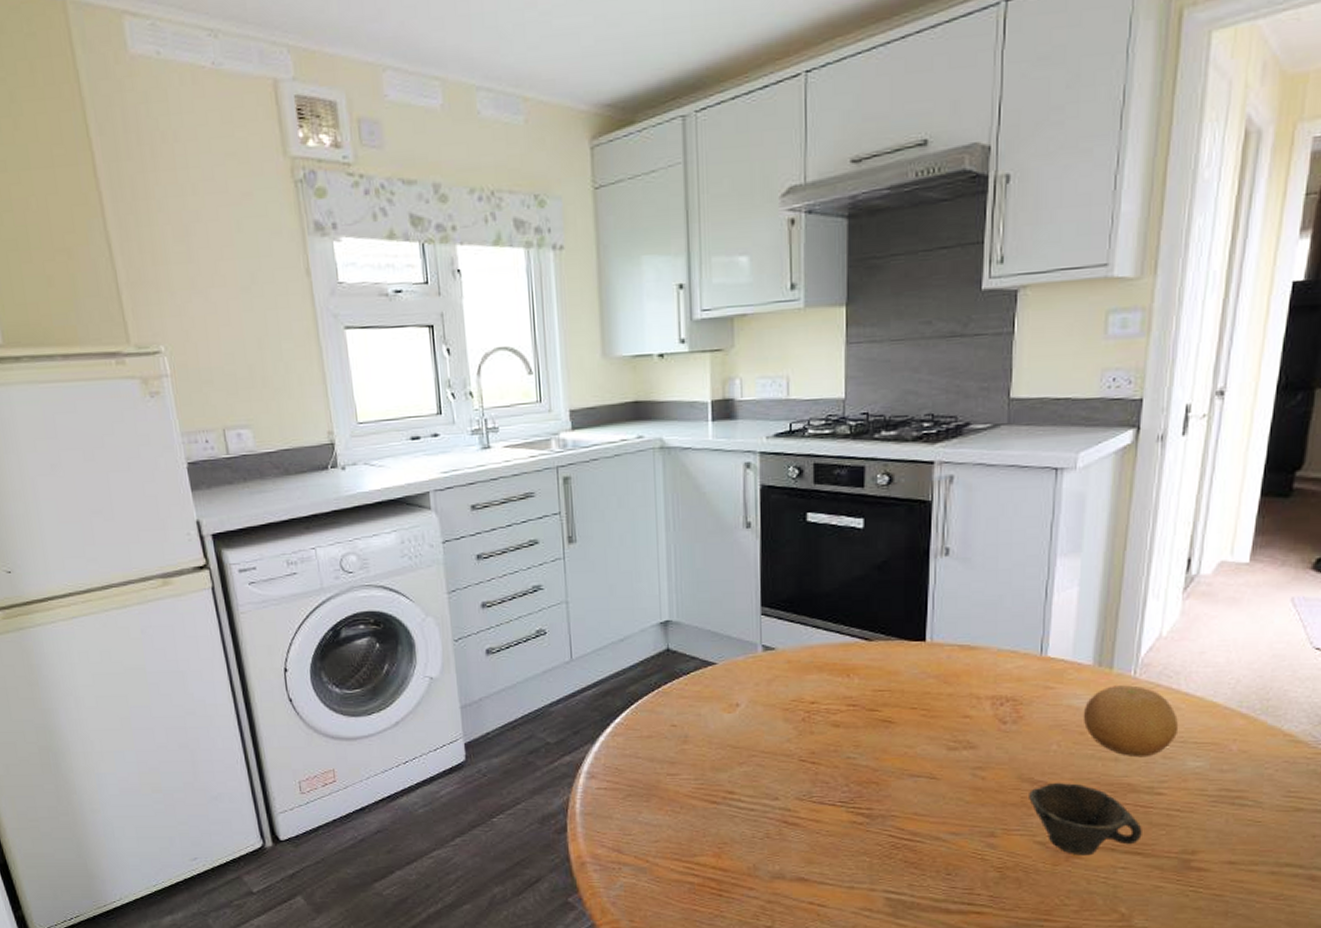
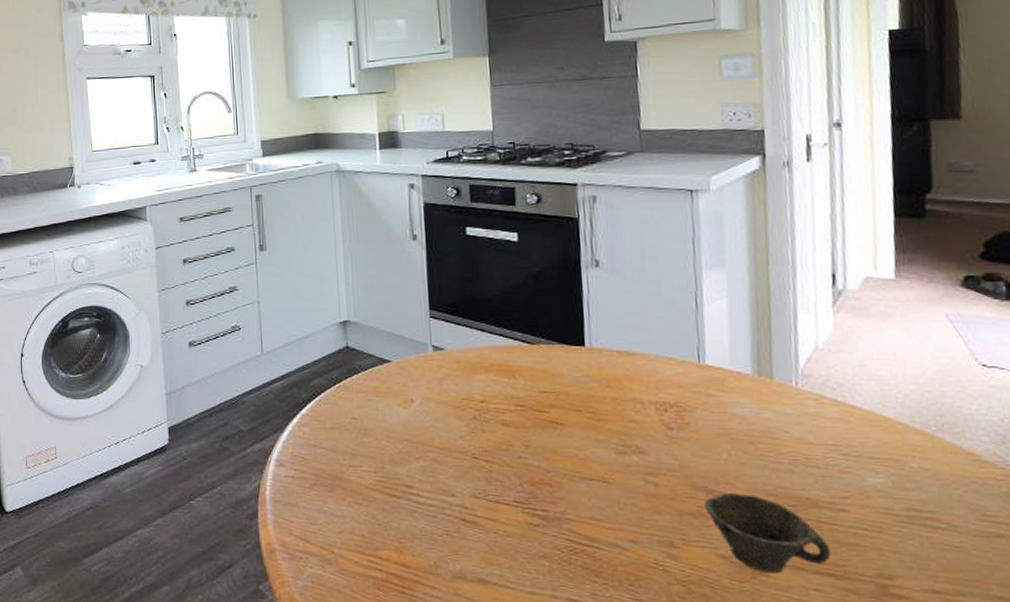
fruit: present [1083,685,1178,758] -> none [749,396,851,471]

